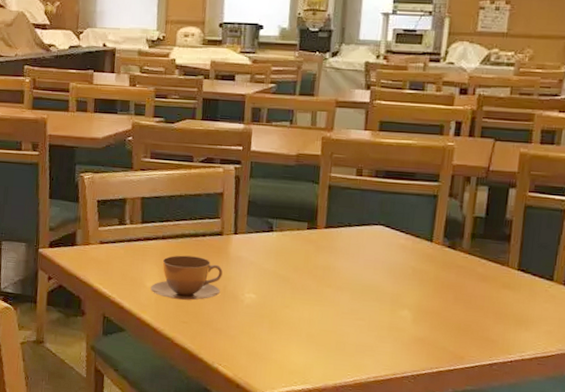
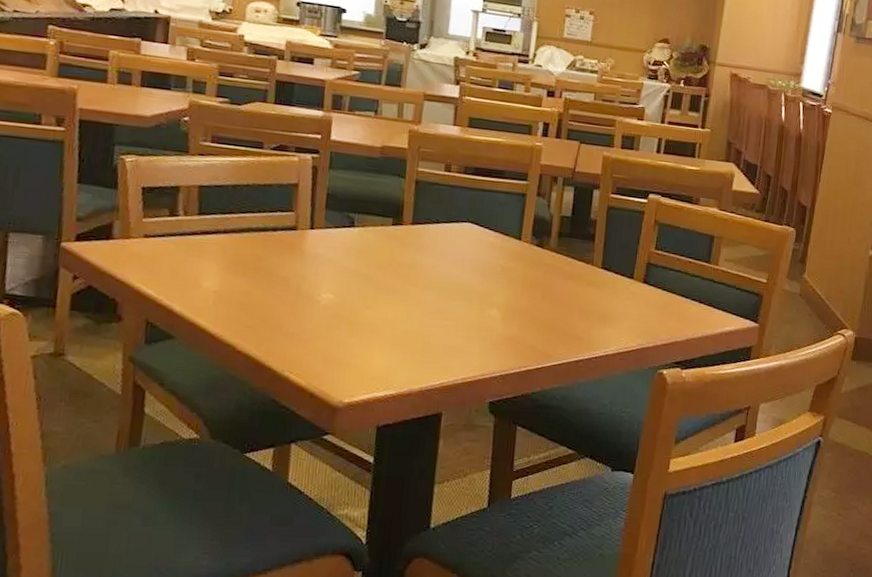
teacup: present [150,255,223,301] -> none [208,251,296,302]

